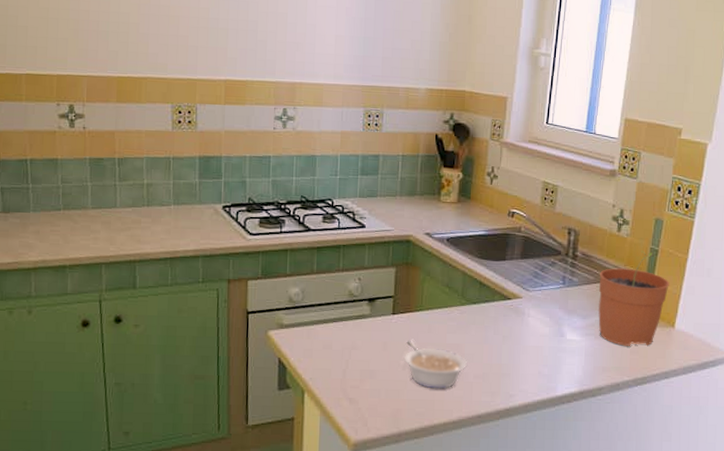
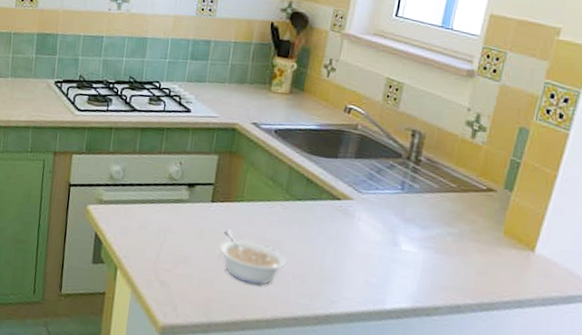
plant pot: present [598,251,669,346] -> none [440,161,532,268]

